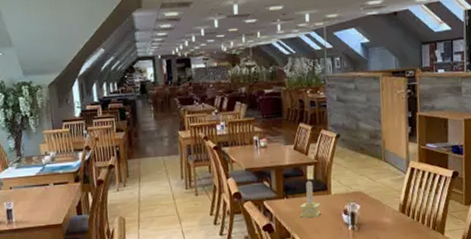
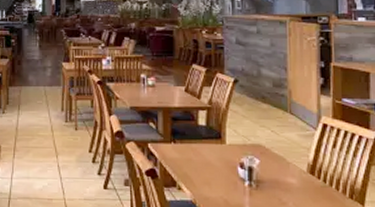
candle: present [300,179,321,218] -> none [189,125,213,168]

